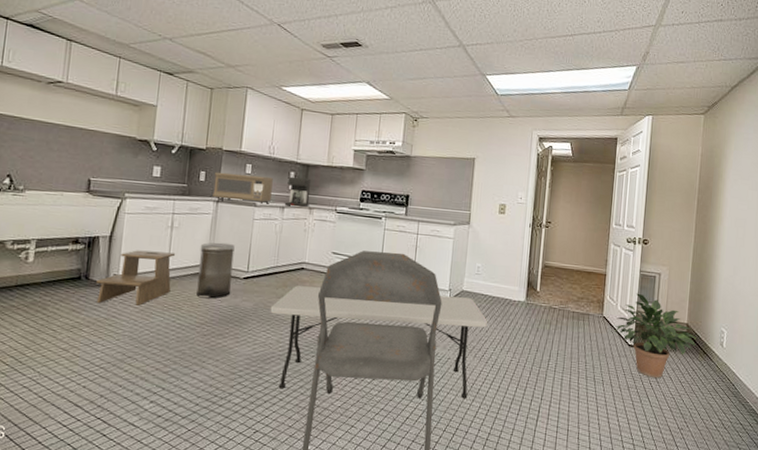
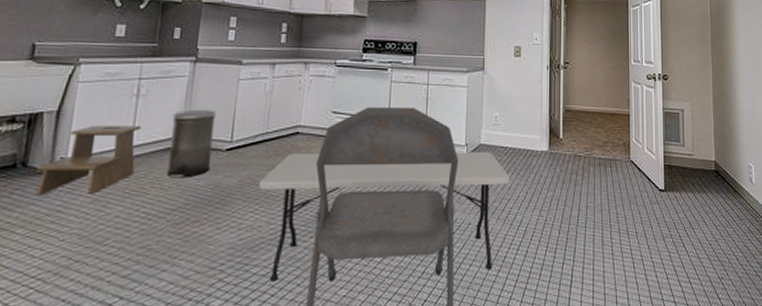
microwave: present [213,172,273,204] -> none [189,27,262,61]
coffee maker: present [284,176,310,208] -> none [275,28,305,63]
potted plant: present [614,293,696,379] -> none [643,132,726,224]

